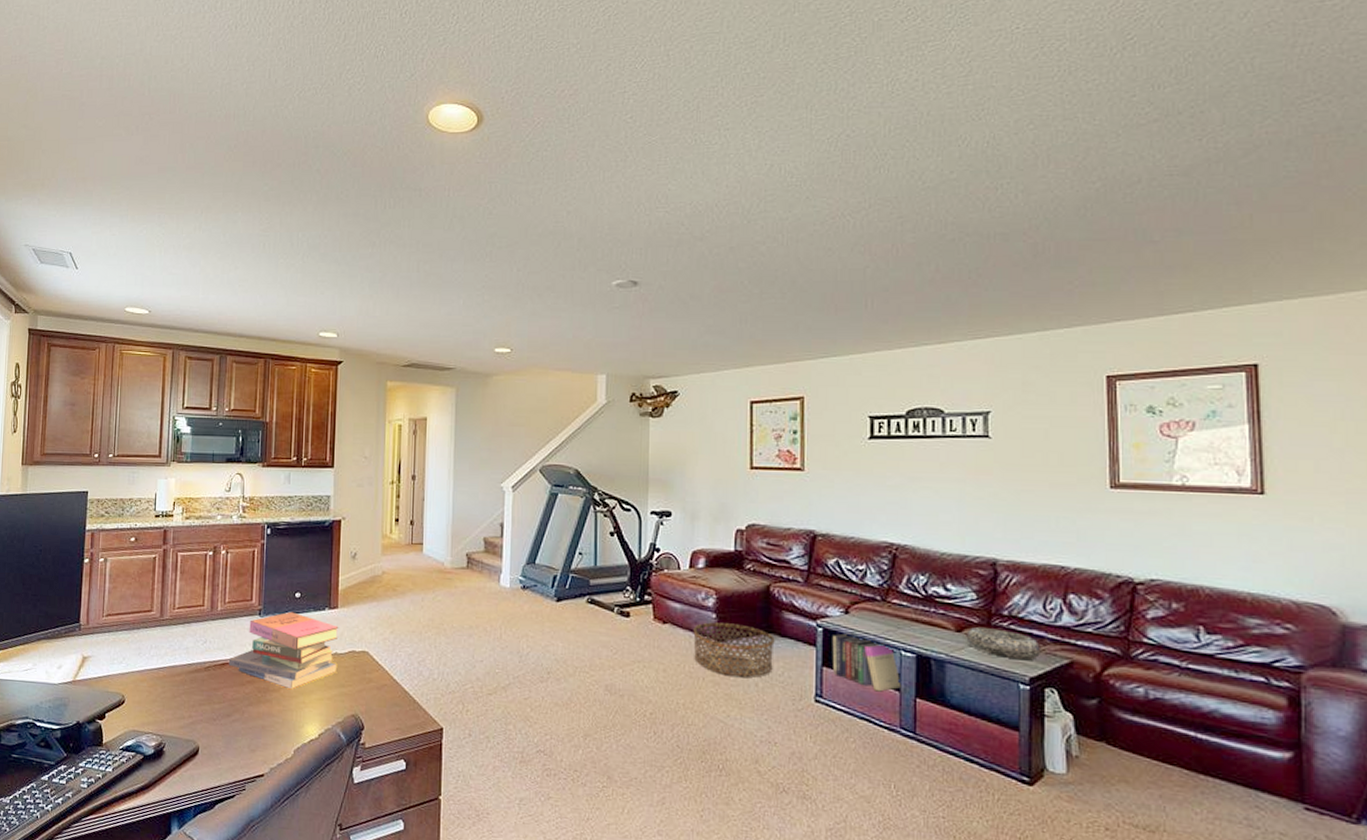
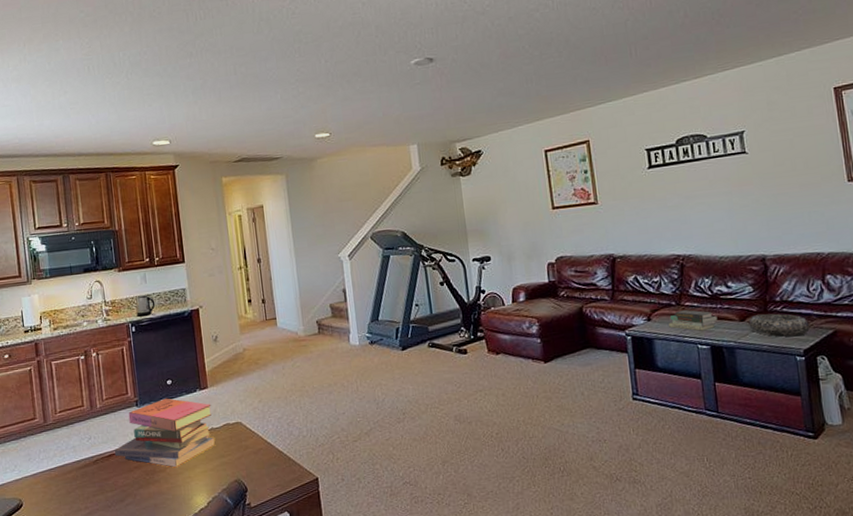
kettle: none [274,496,296,520] -> present [135,295,156,318]
basket: present [693,622,775,678] -> none [523,344,594,390]
books: present [832,633,902,692] -> none [640,337,702,383]
books: none [870,608,929,636] -> present [669,310,718,331]

